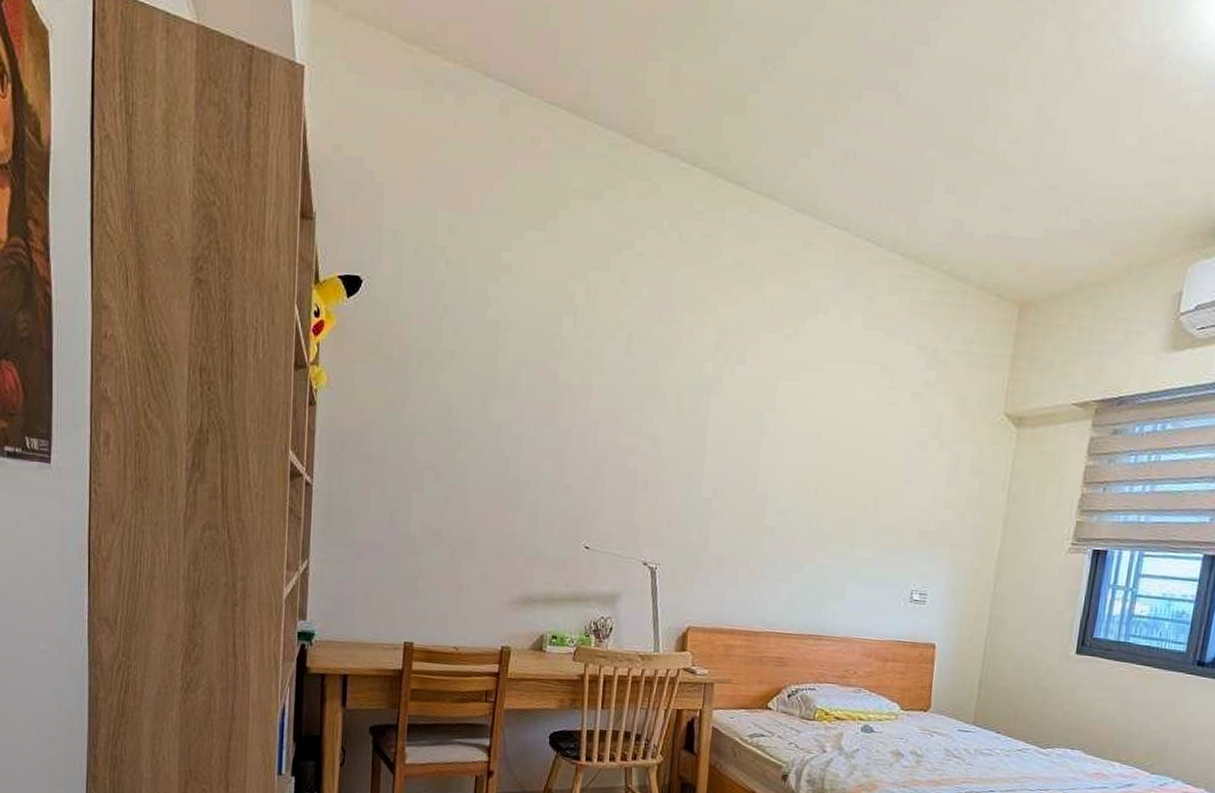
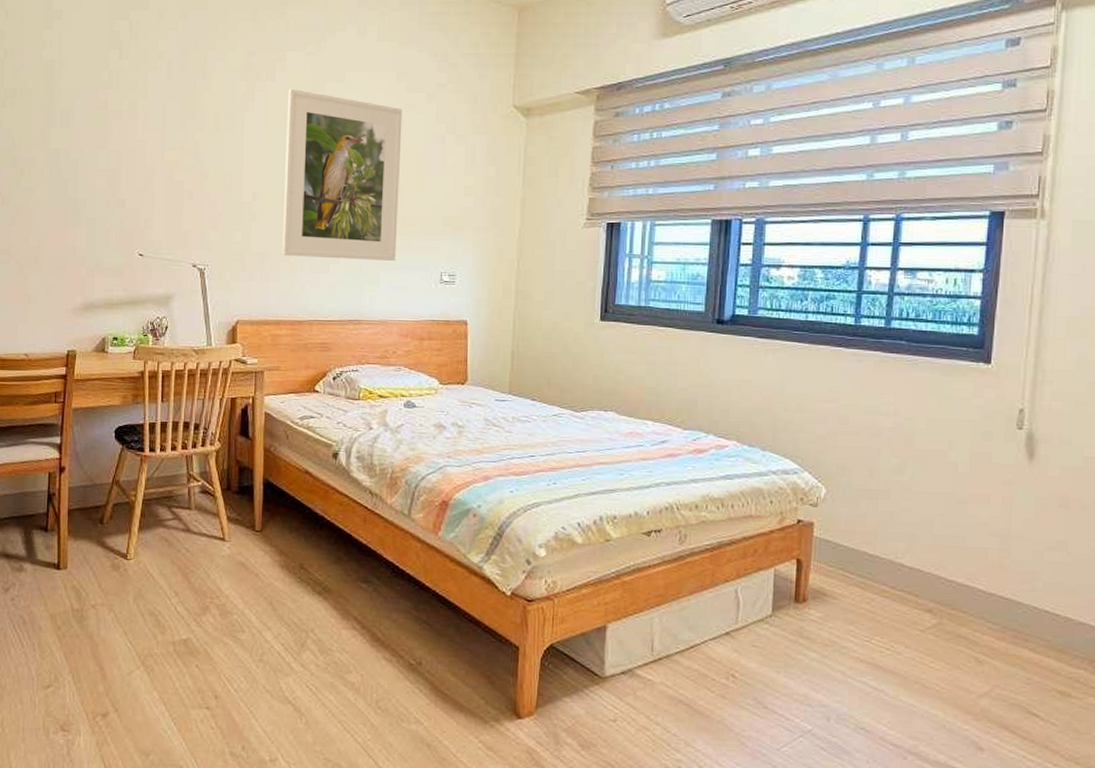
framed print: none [741,374,884,574] -> present [281,88,403,261]

